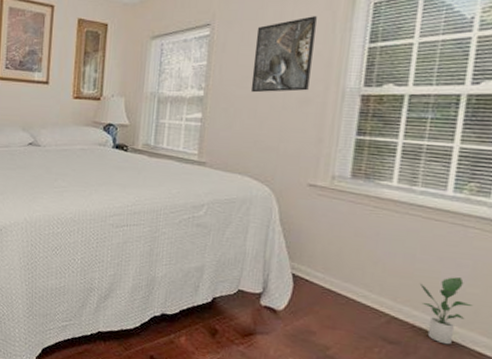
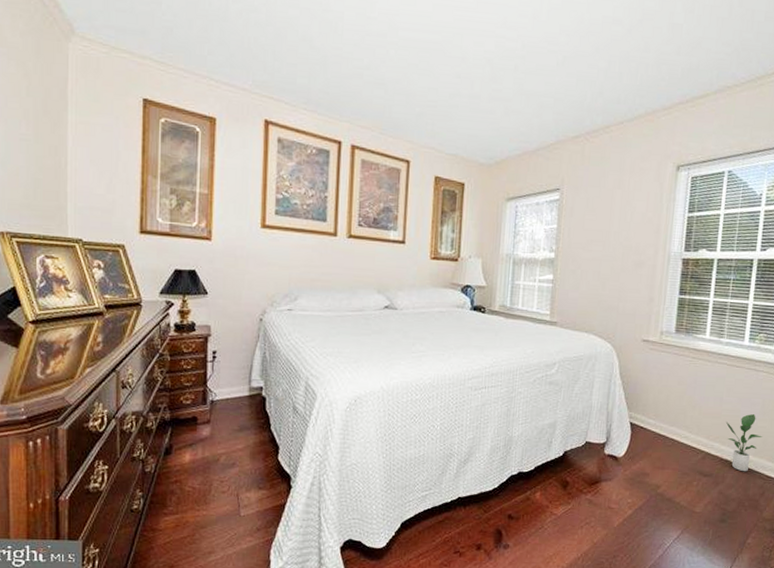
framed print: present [250,16,317,93] -> none [595,186,648,256]

